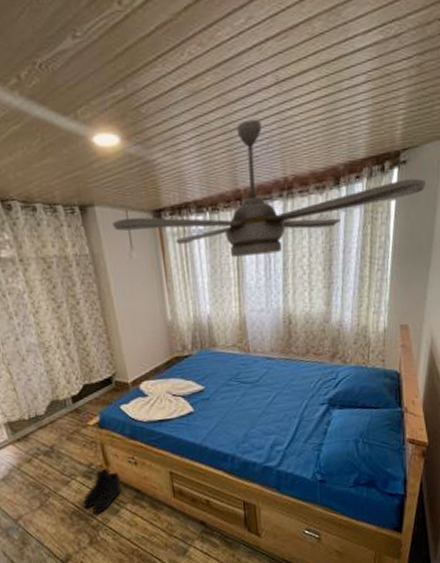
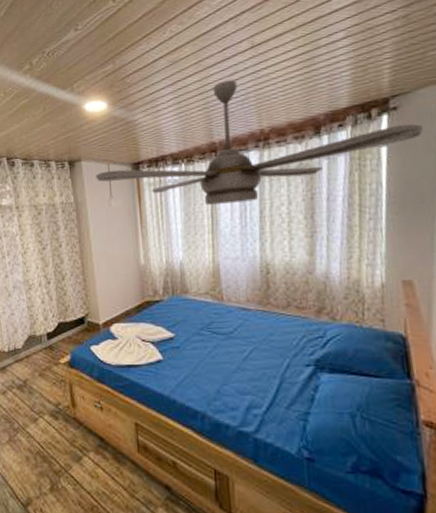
boots: present [83,467,122,514] -> none [48,409,86,458]

